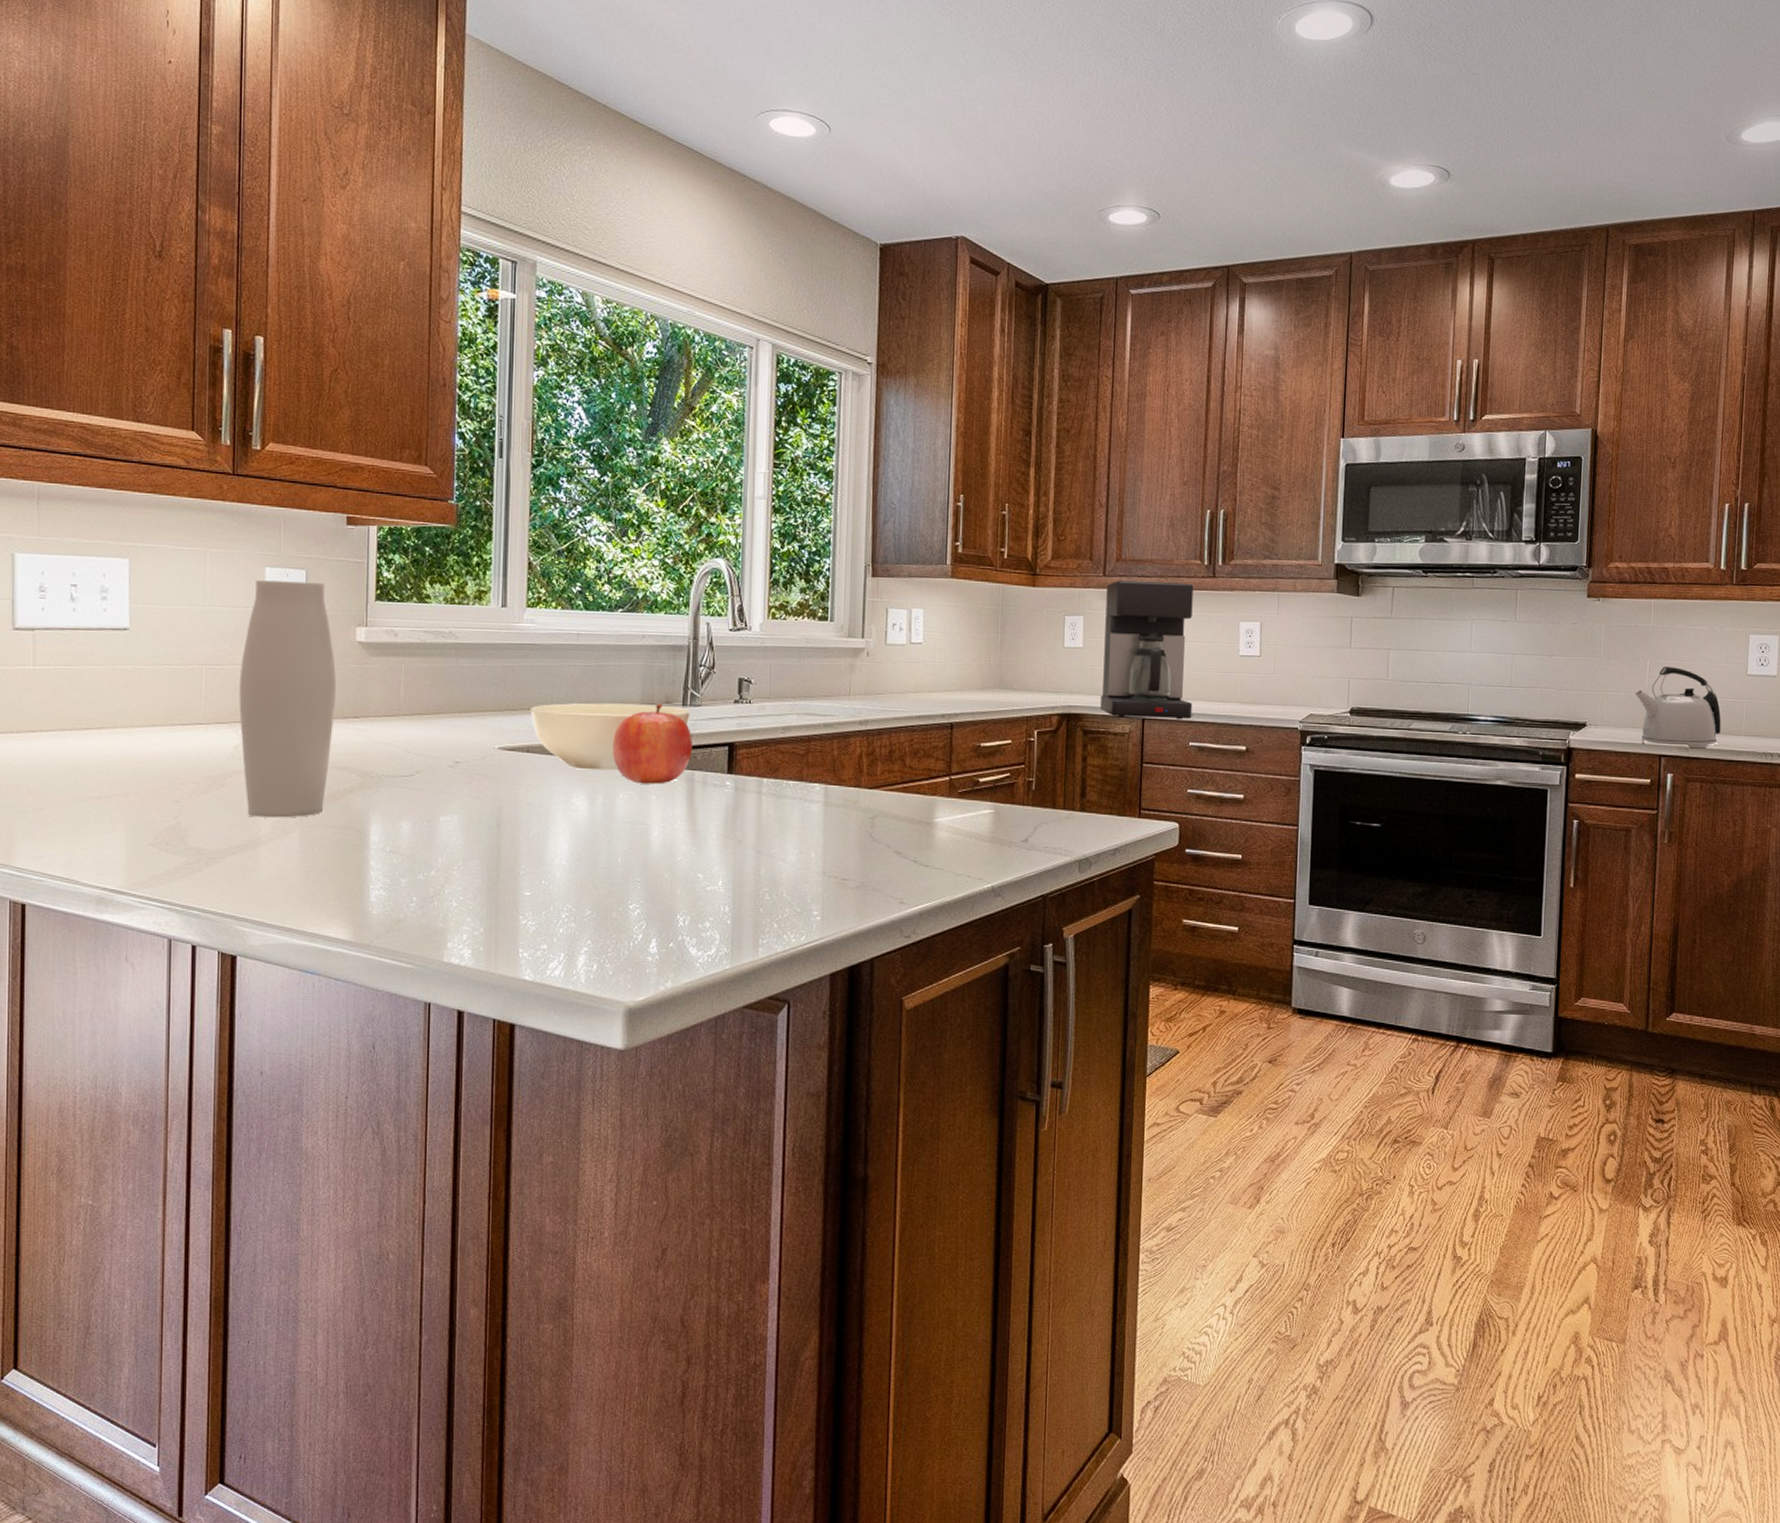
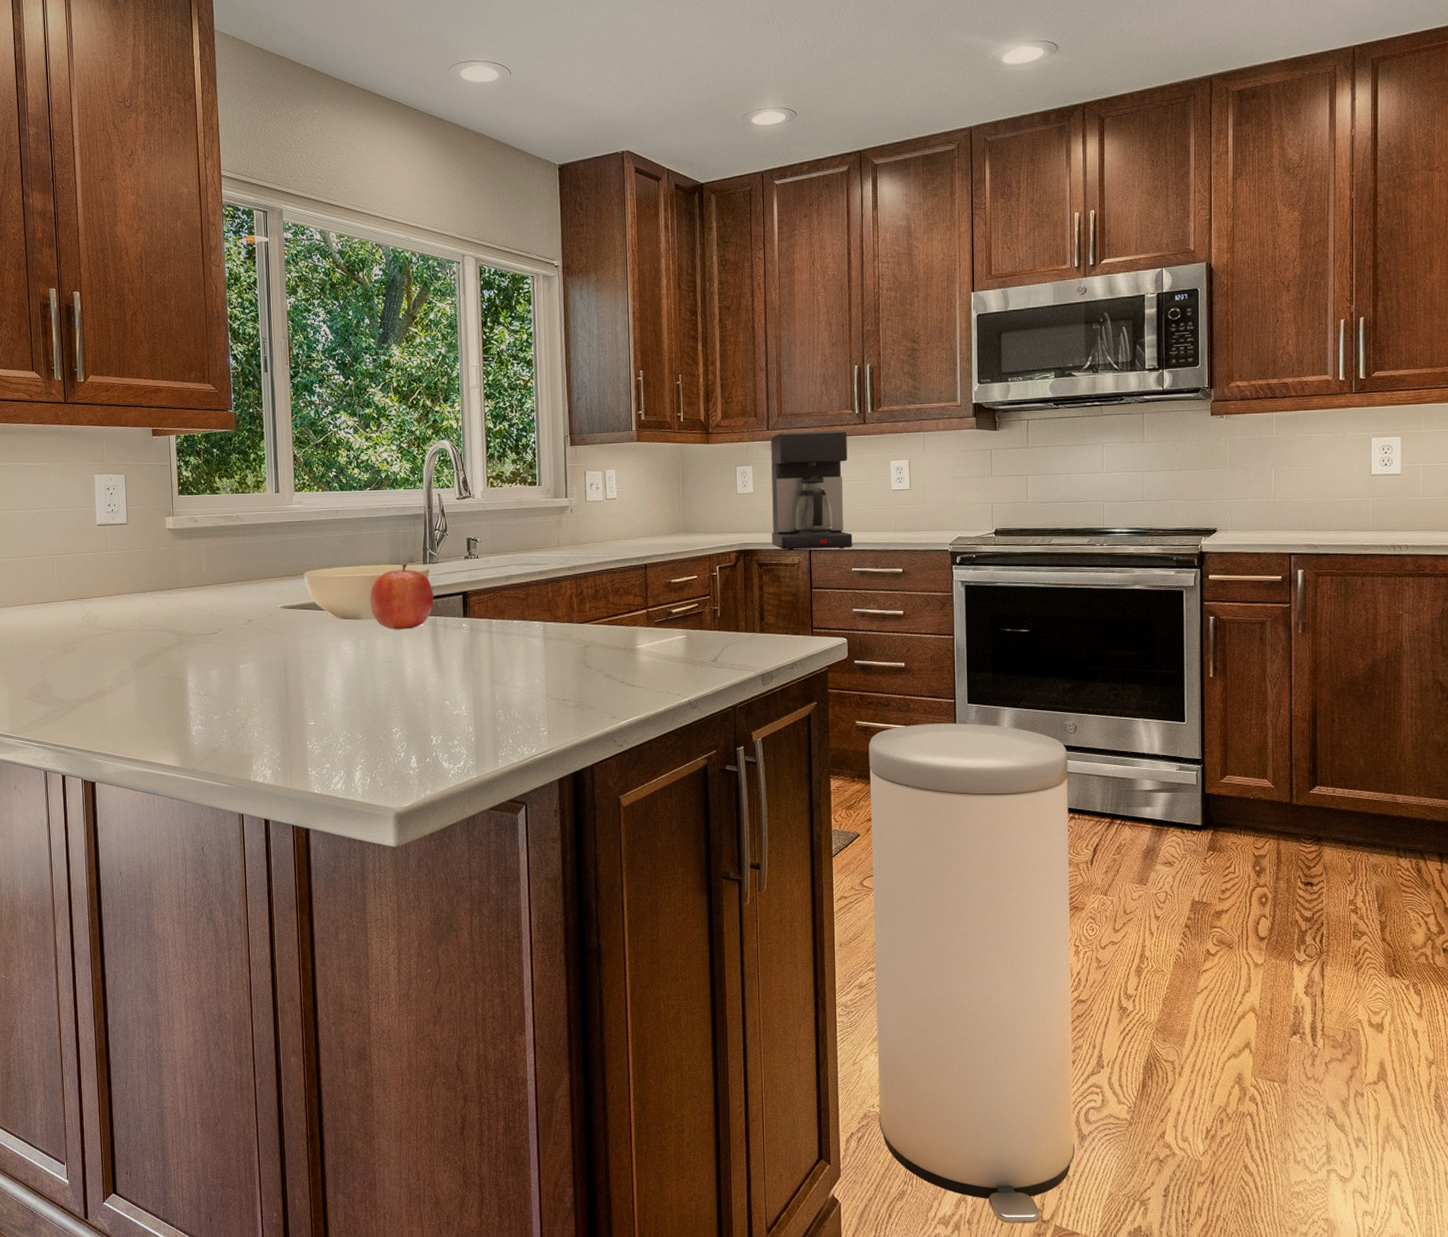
vase: present [239,580,337,818] -> none [81,484,155,673]
pedal bin: none [1179,926,1414,1505] -> present [869,723,1074,1223]
kettle: present [1635,666,1721,749] -> none [1262,472,1348,546]

